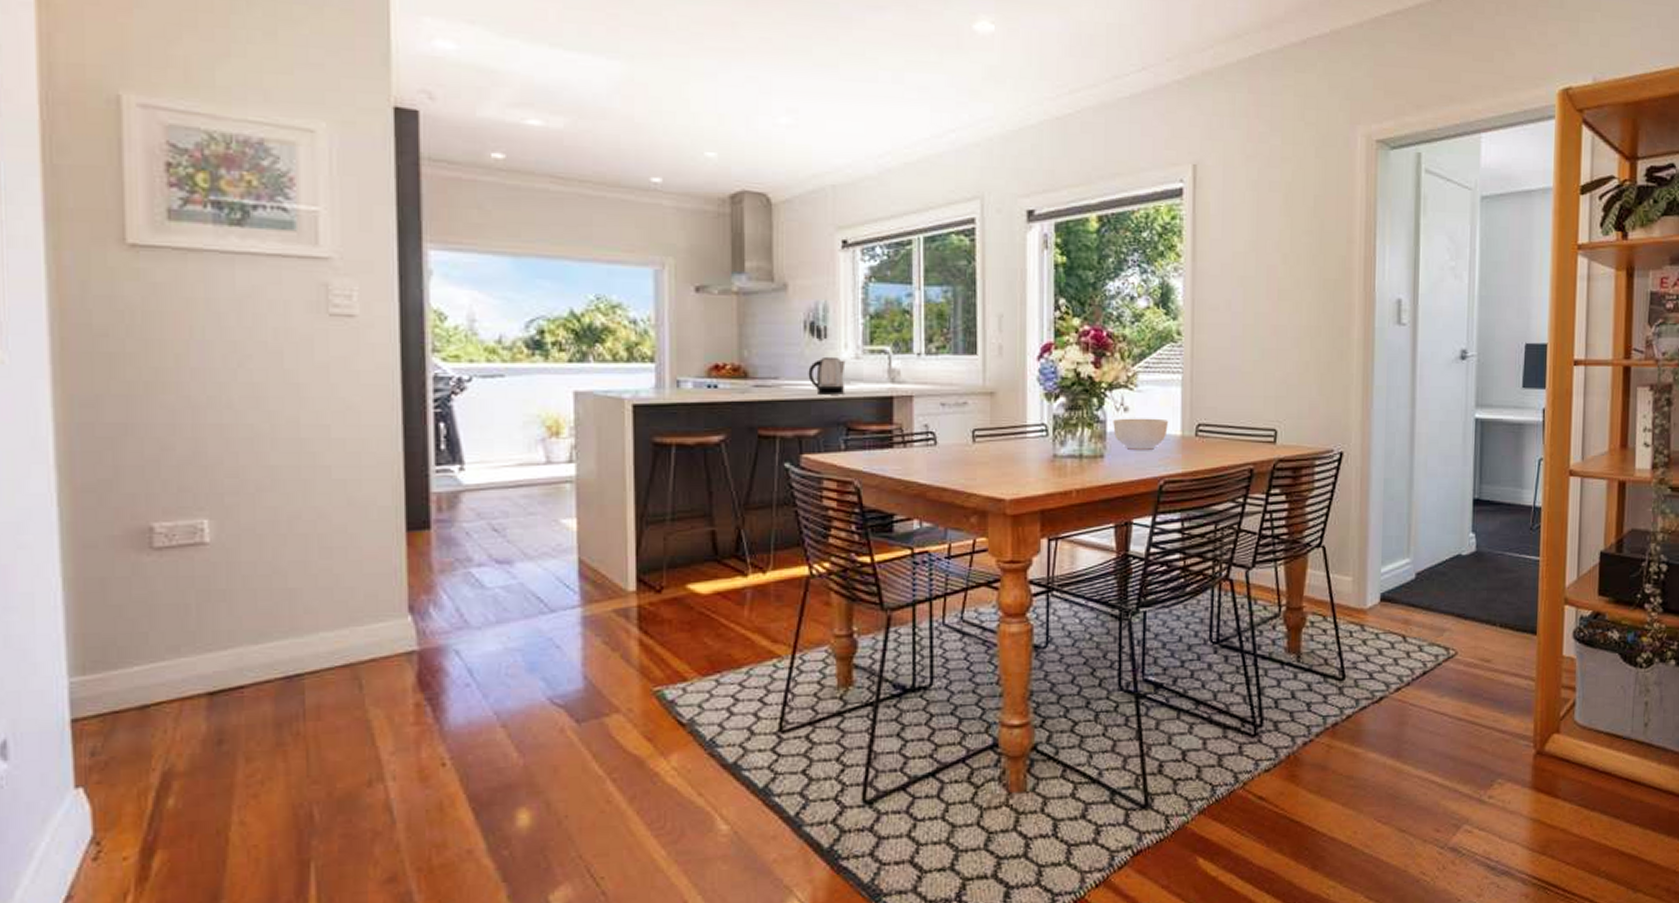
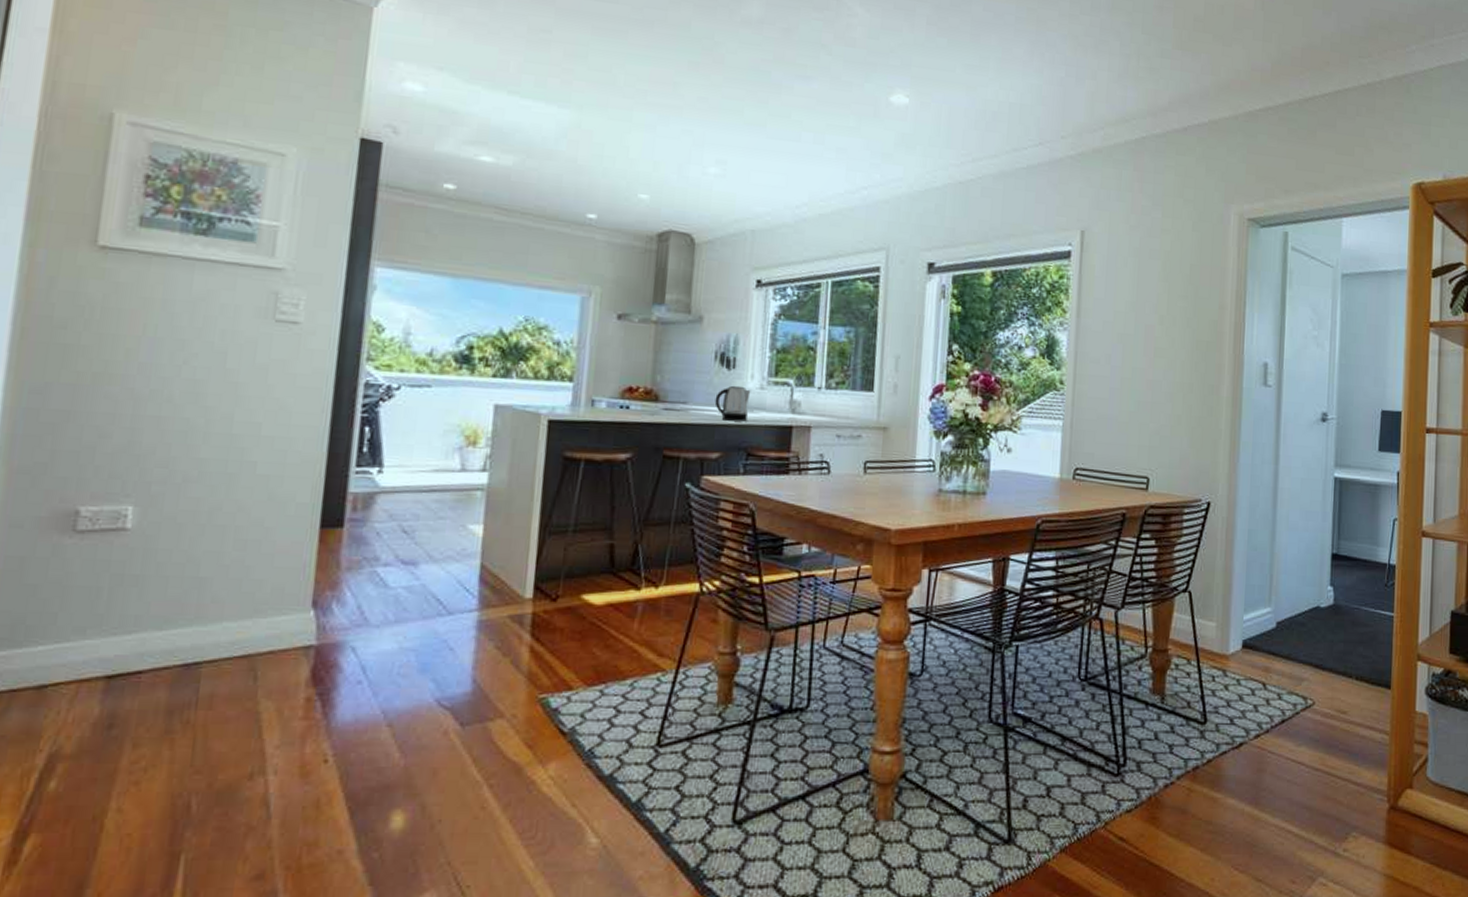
bowl: present [1113,418,1168,451] -> none [996,458,1048,491]

